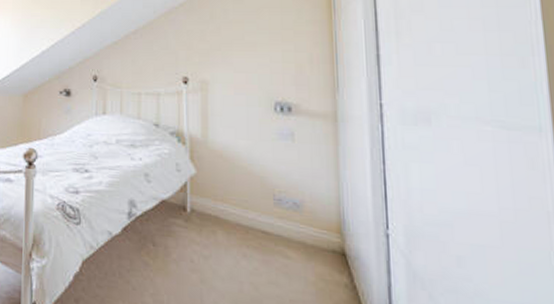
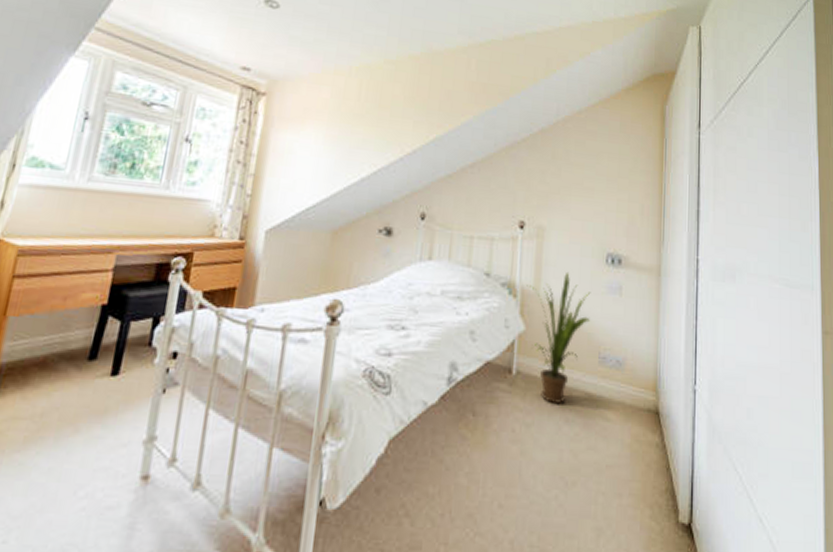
house plant: none [194,120,261,240] -> present [527,271,591,404]

